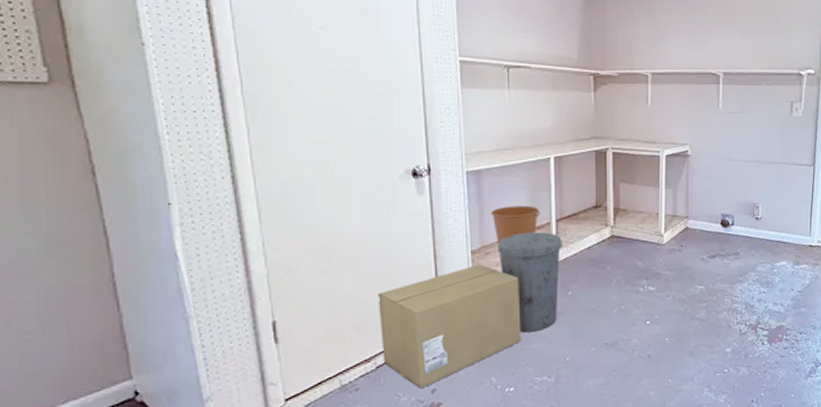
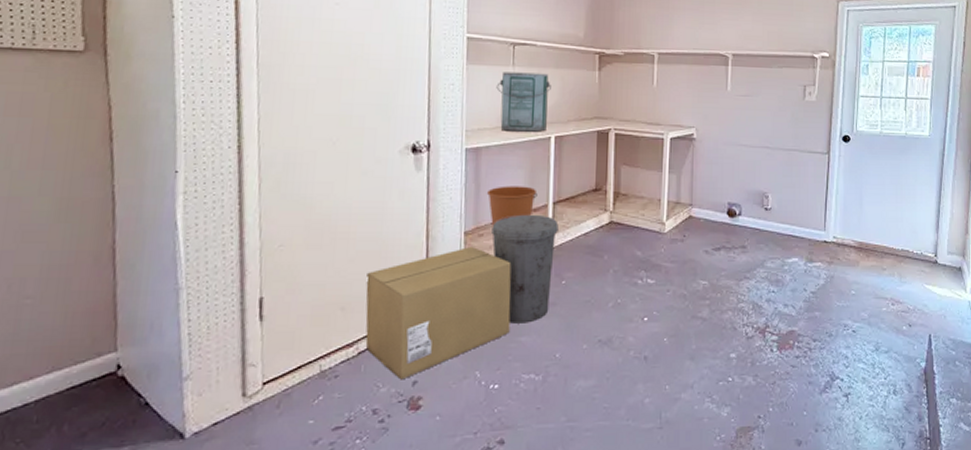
paint can: none [493,95,548,153] -> present [496,72,551,132]

